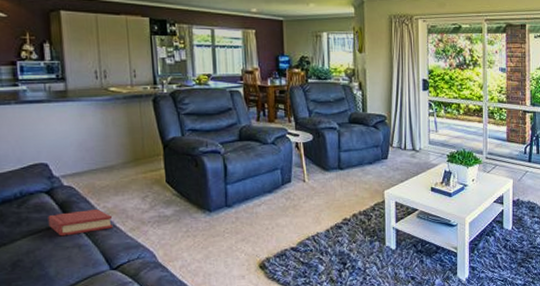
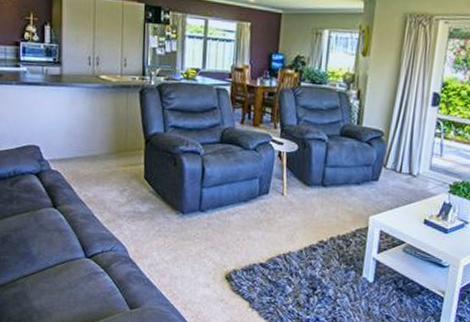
hardback book: present [48,209,114,237] -> none [35,196,92,219]

